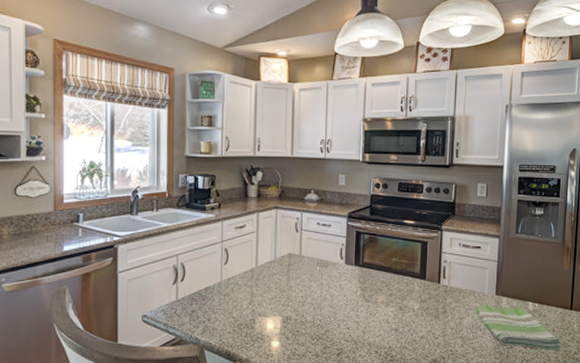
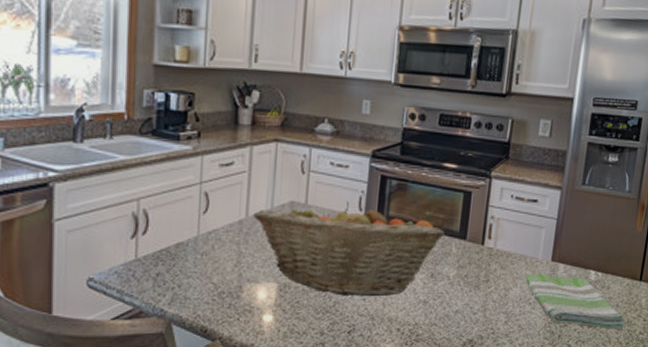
fruit basket: none [262,252,408,326] -> present [254,201,445,297]

